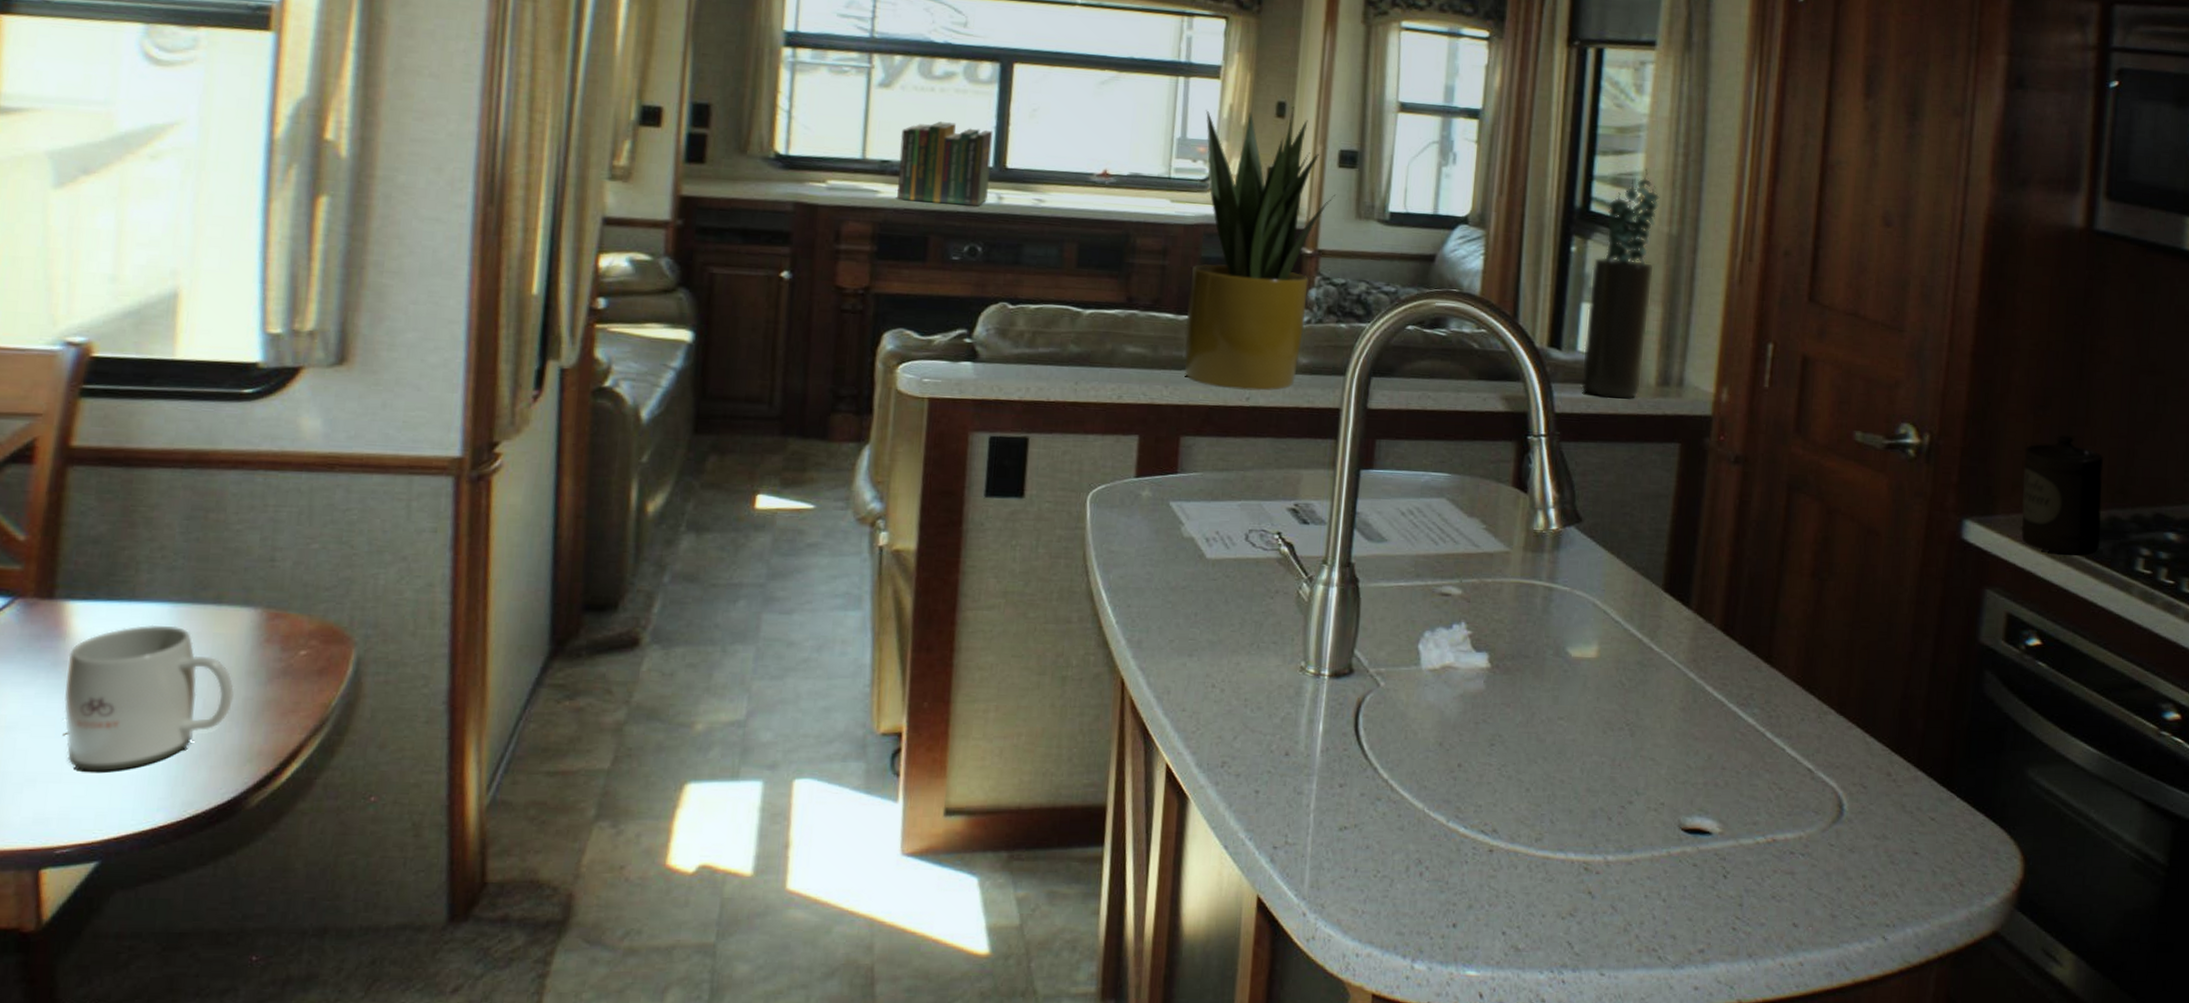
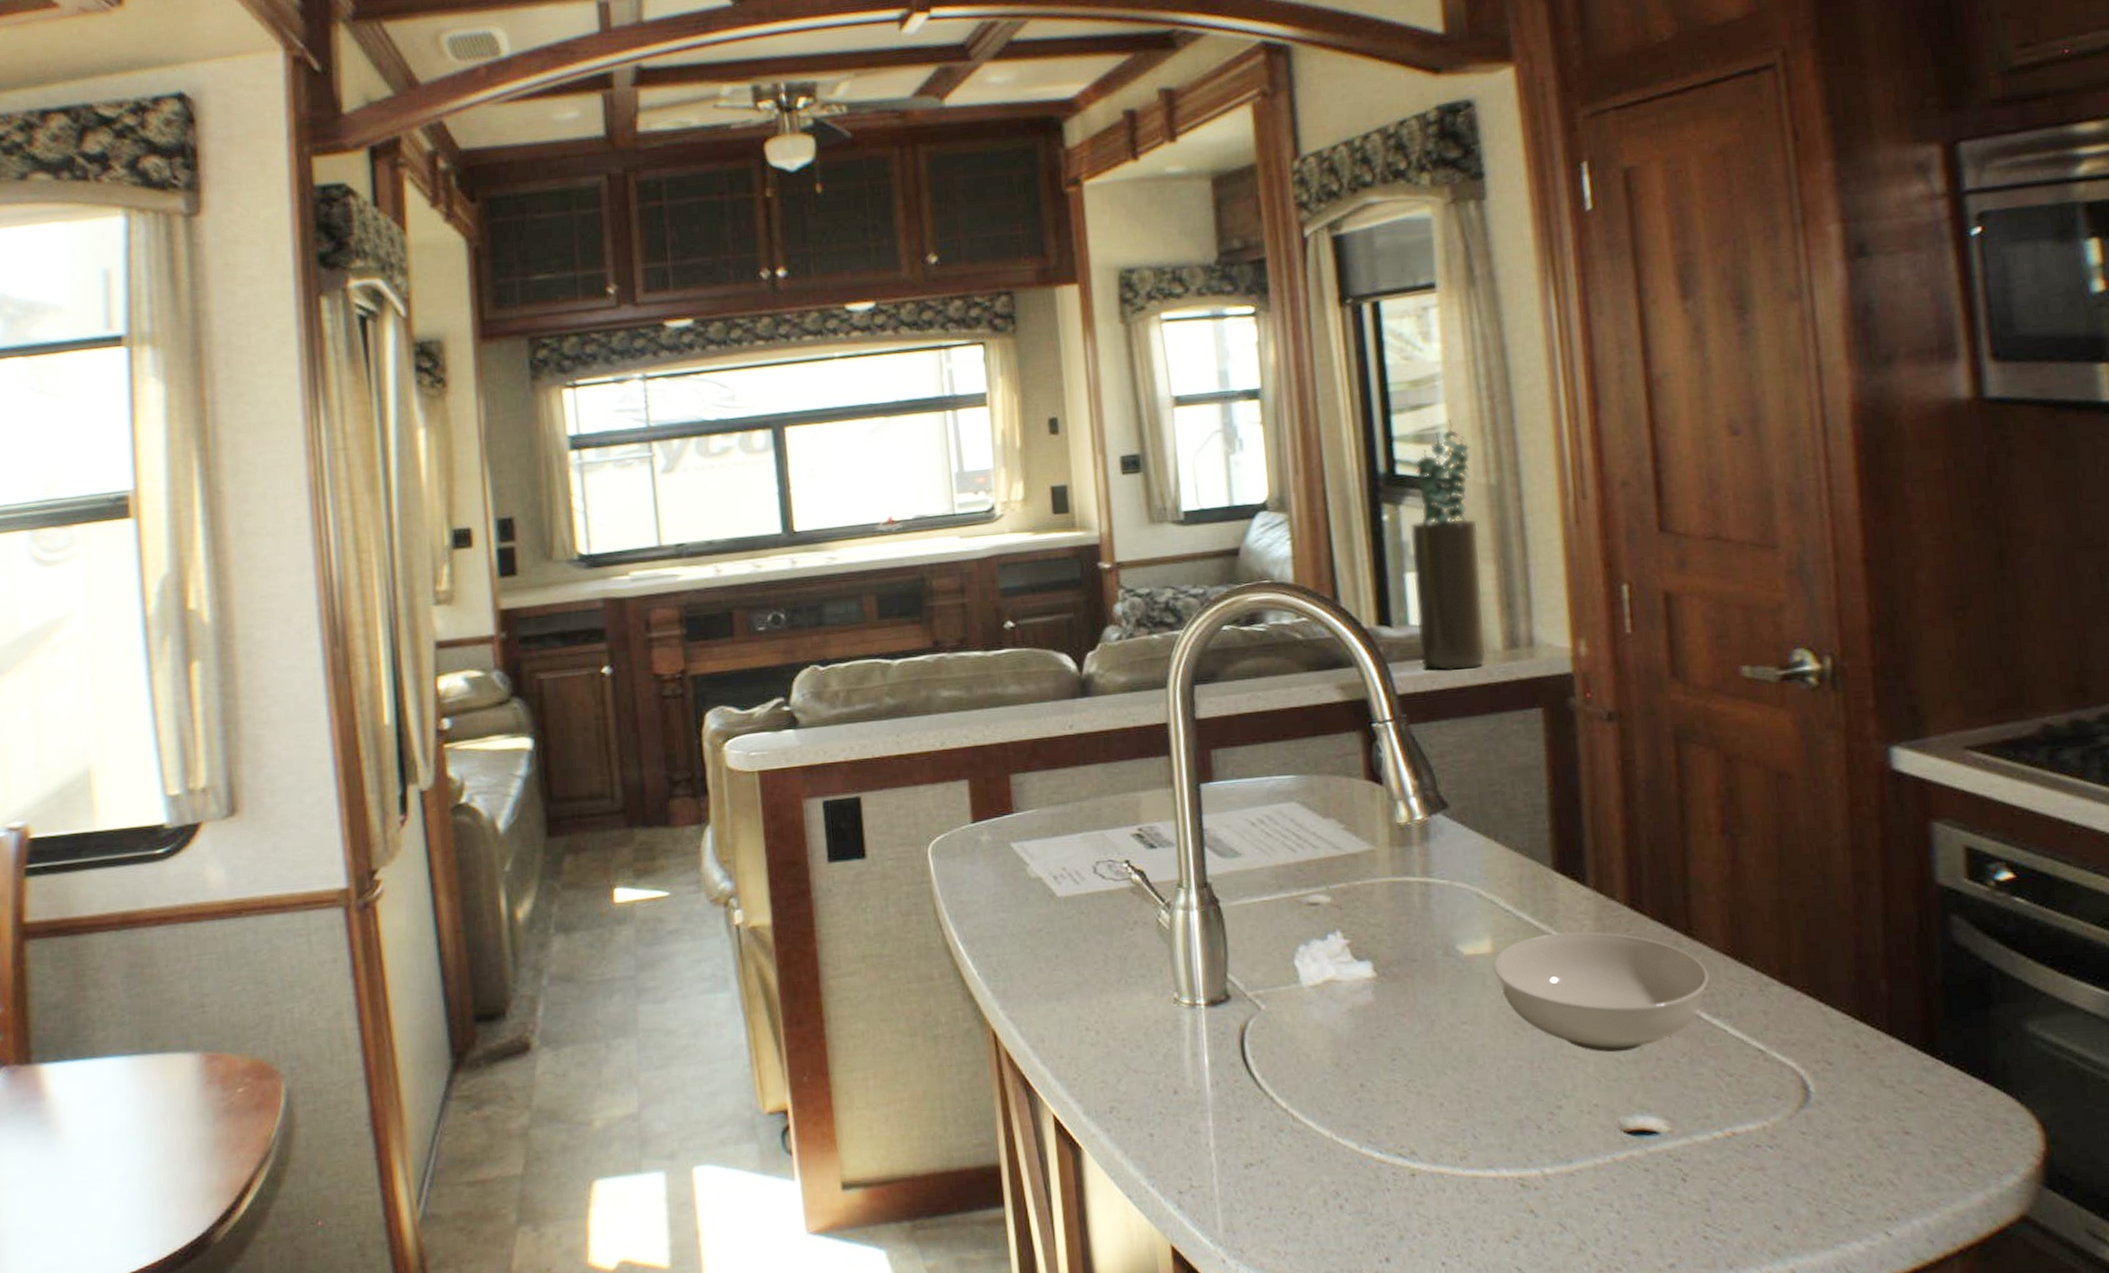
mug: present [63,624,234,771] -> none [50,1077,189,1220]
books: present [897,121,993,207] -> none [690,496,782,580]
planter: present [1185,106,1335,391] -> none [978,421,1124,720]
bowl: none [1595,646,1779,759] -> present [1492,931,1709,1053]
canister: present [2021,435,2104,555] -> none [1949,634,2065,771]

